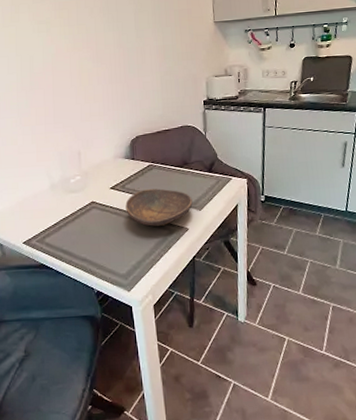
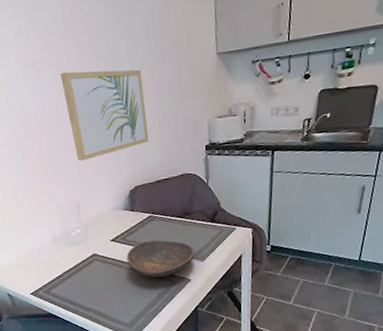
wall art: none [70,29,151,111] -> present [60,69,149,161]

